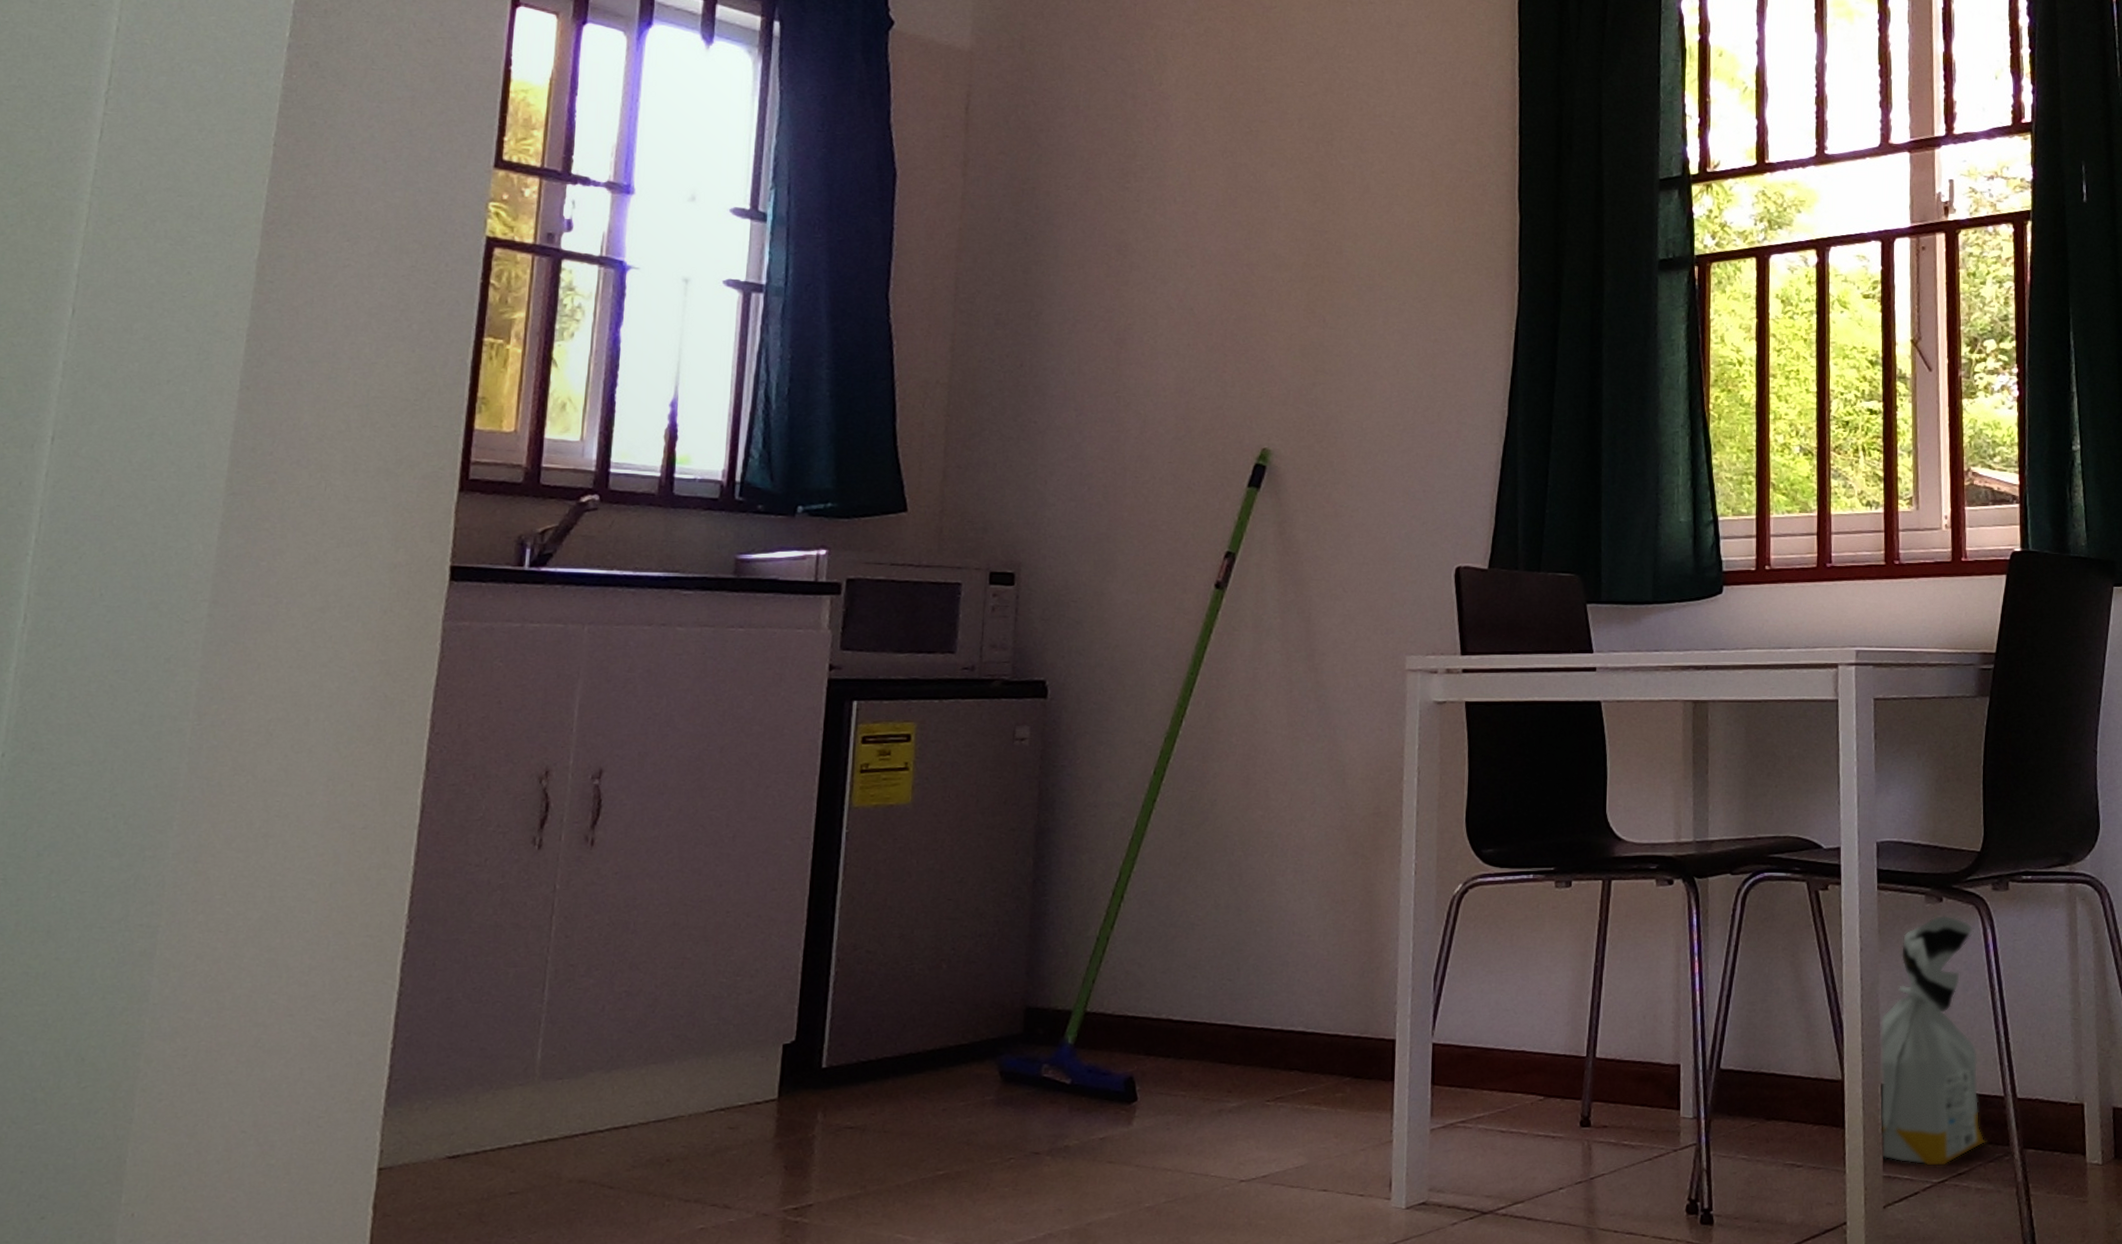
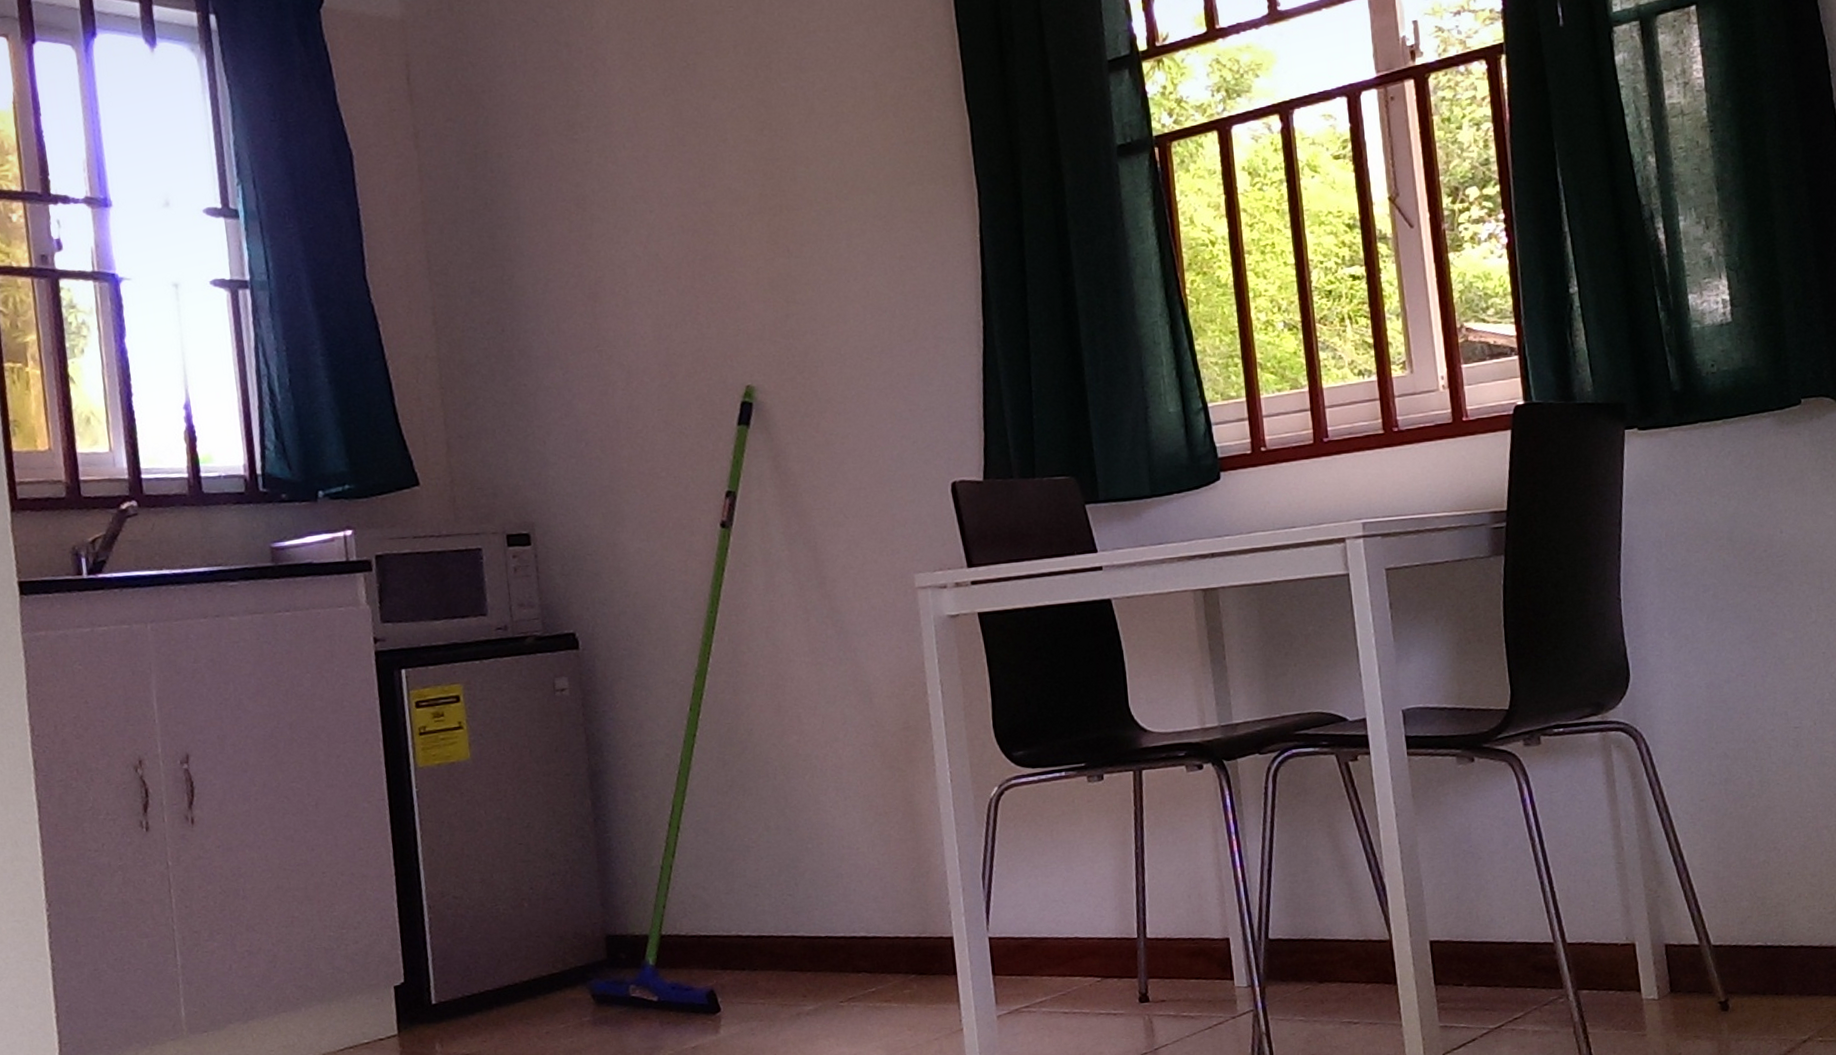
bag: present [1881,916,1987,1166] -> none [1423,774,1540,1014]

